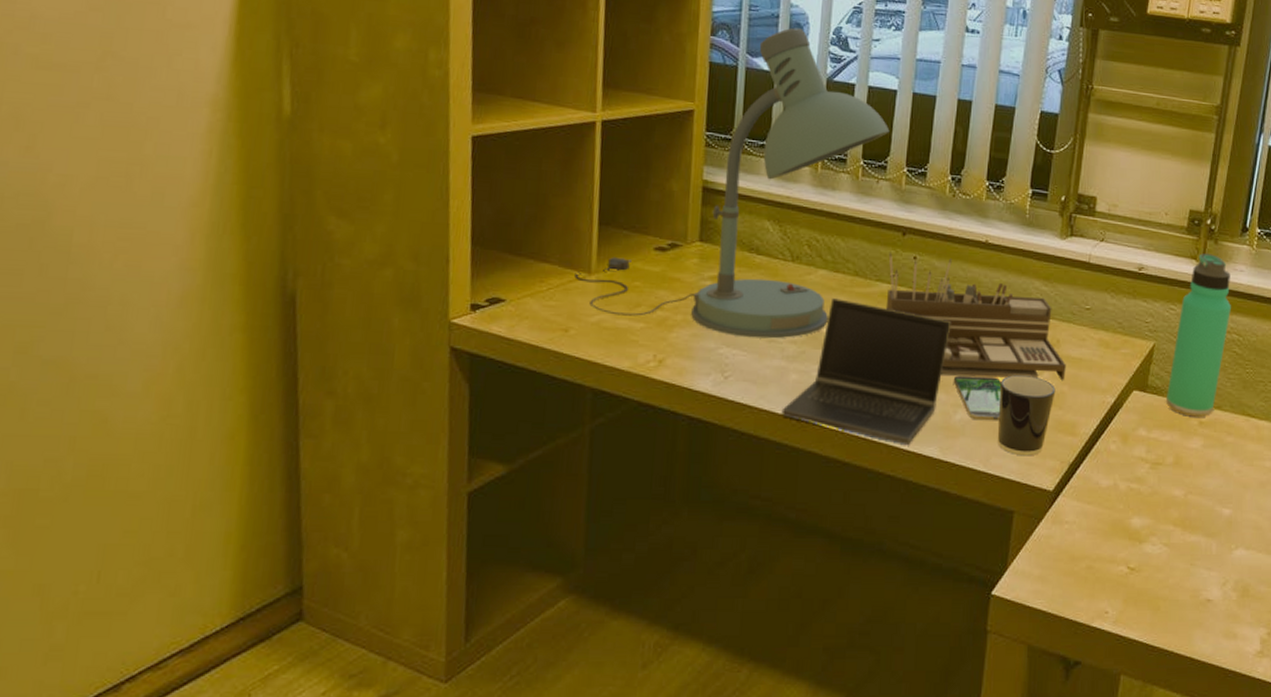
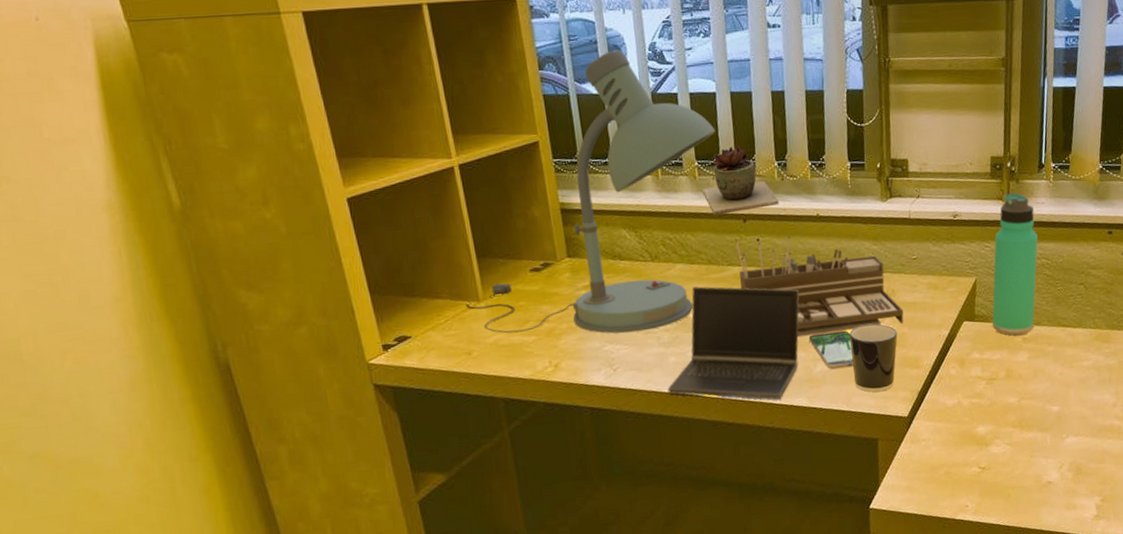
succulent plant: none [862,151,946,224] -> present [702,146,779,215]

